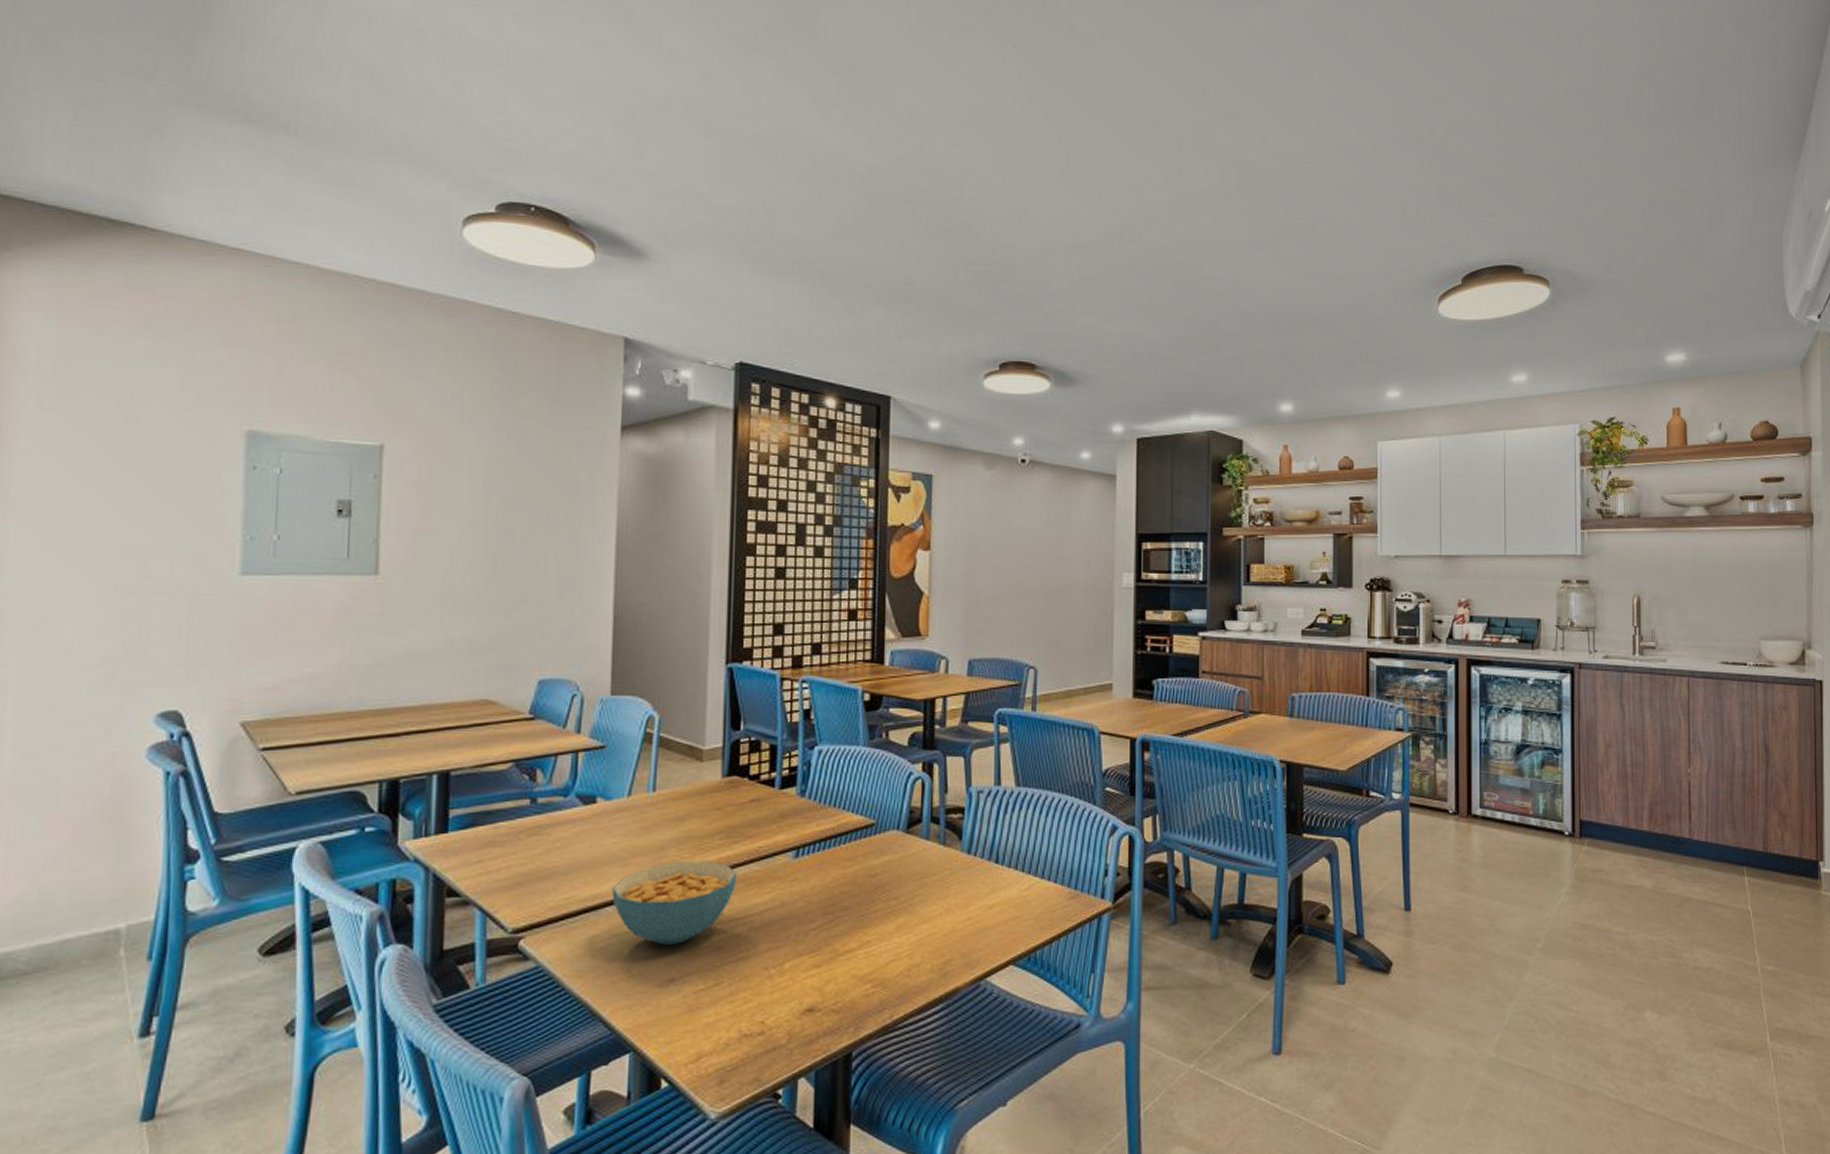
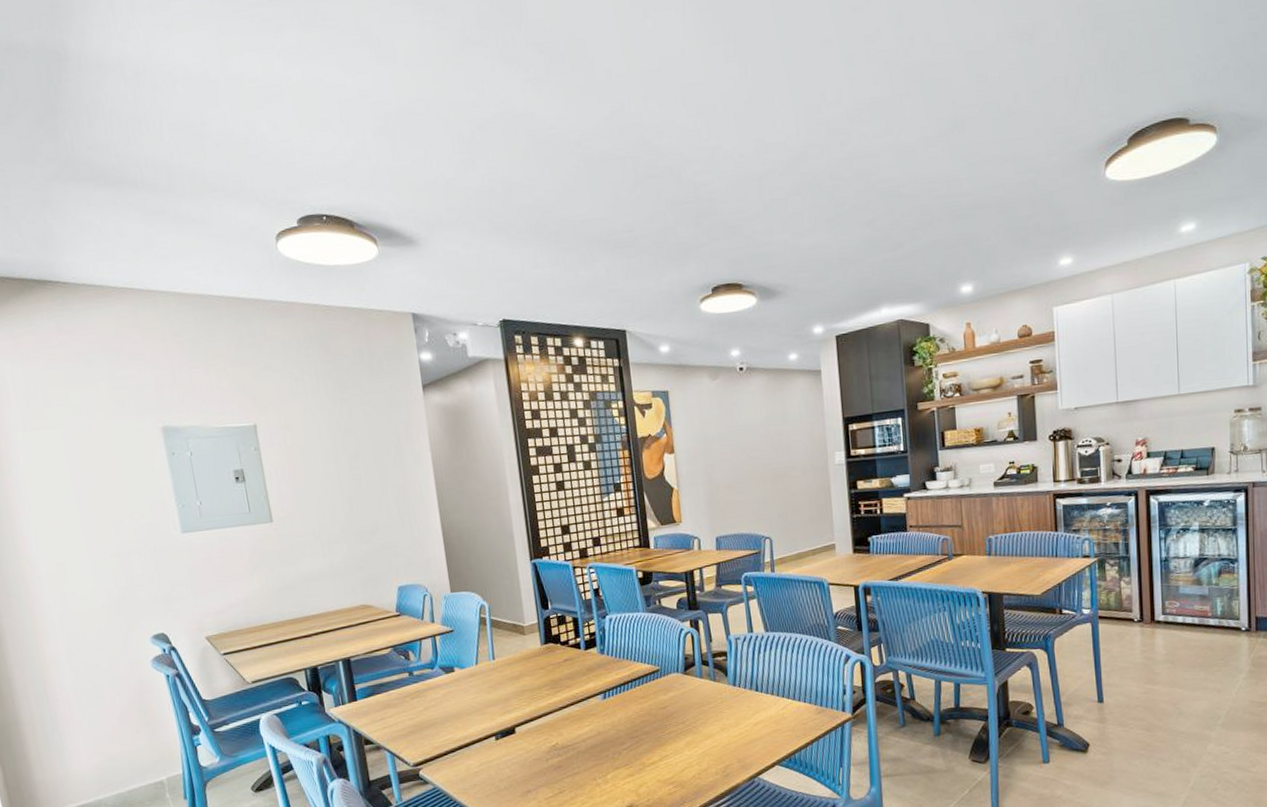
cereal bowl: present [612,861,738,945] -> none [476,706,564,768]

